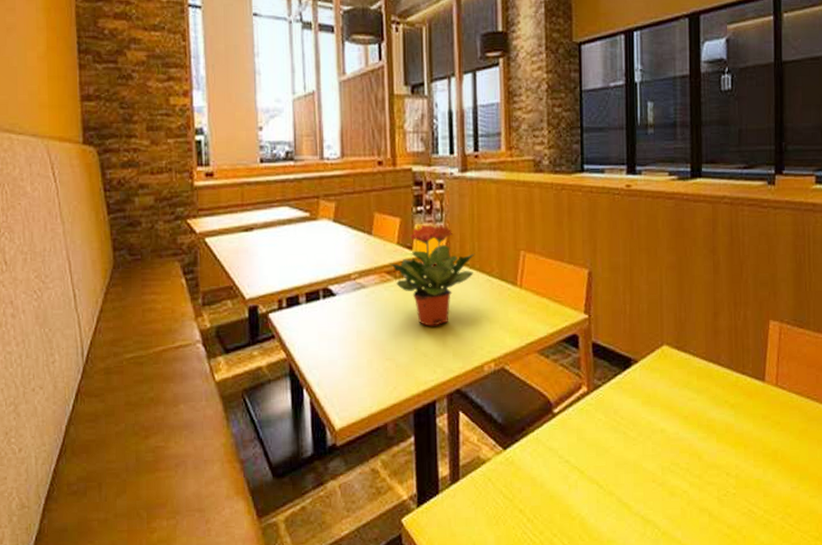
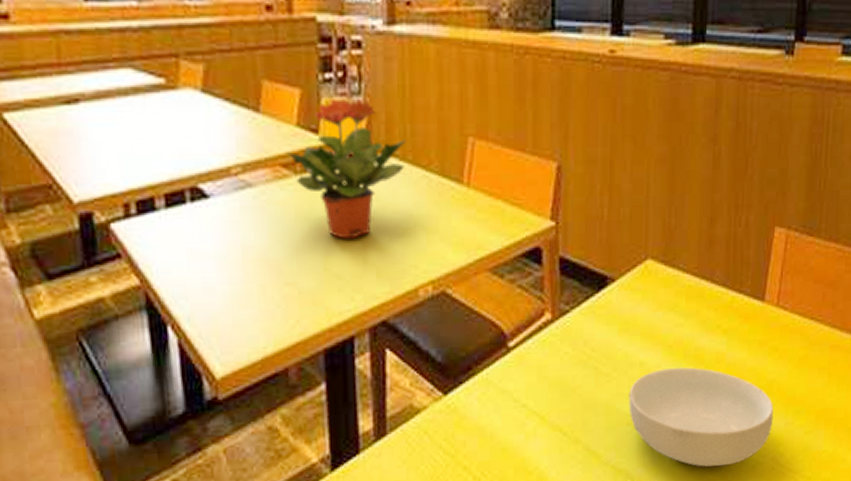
cereal bowl: none [653,435,780,522] -> present [629,367,774,467]

